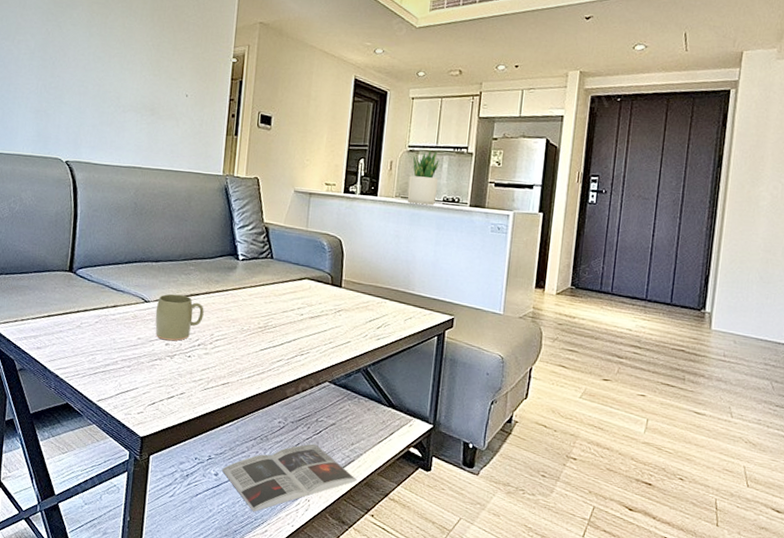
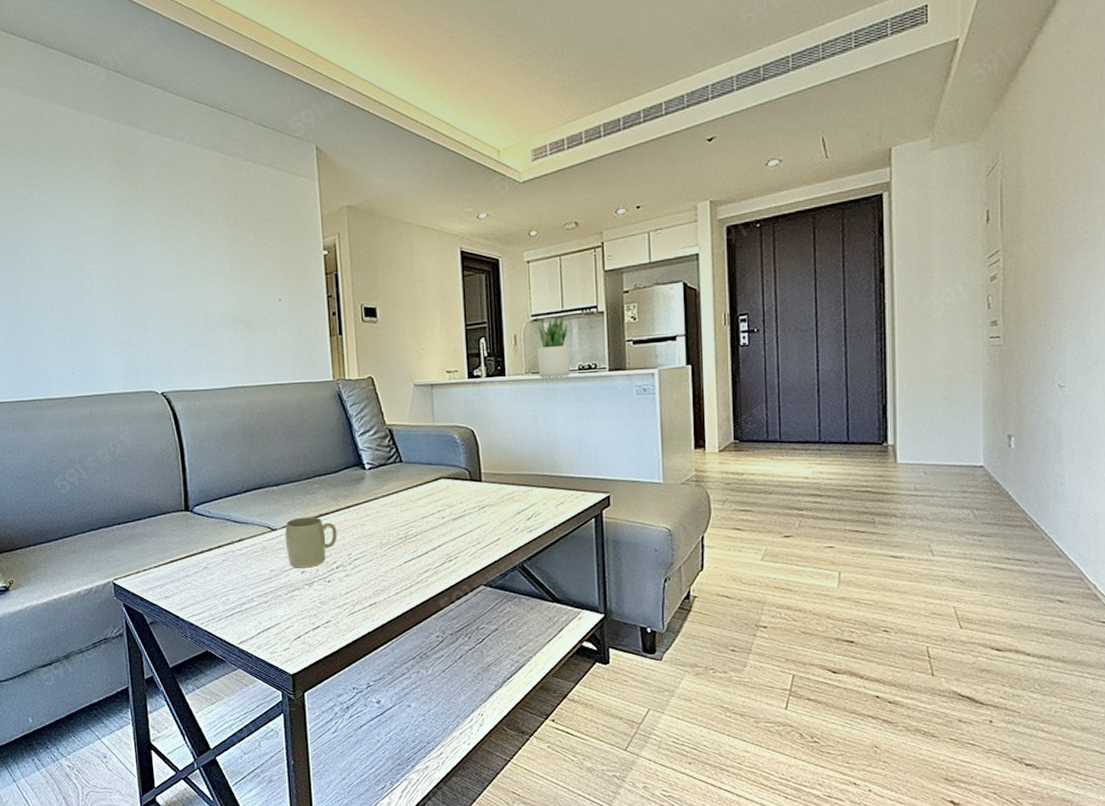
magazine: present [221,444,358,512] -> none [383,654,531,736]

